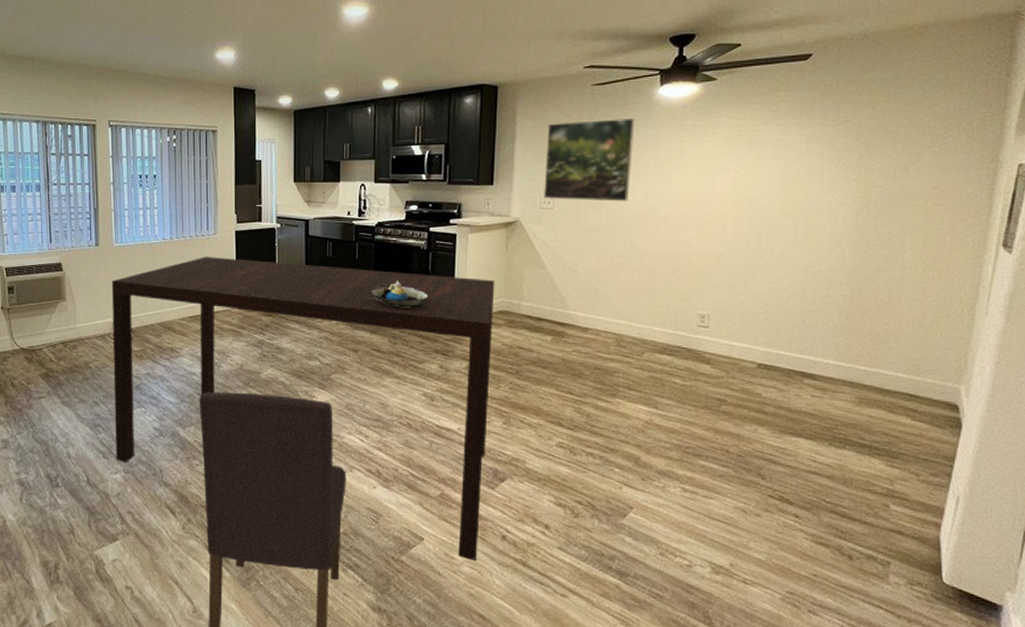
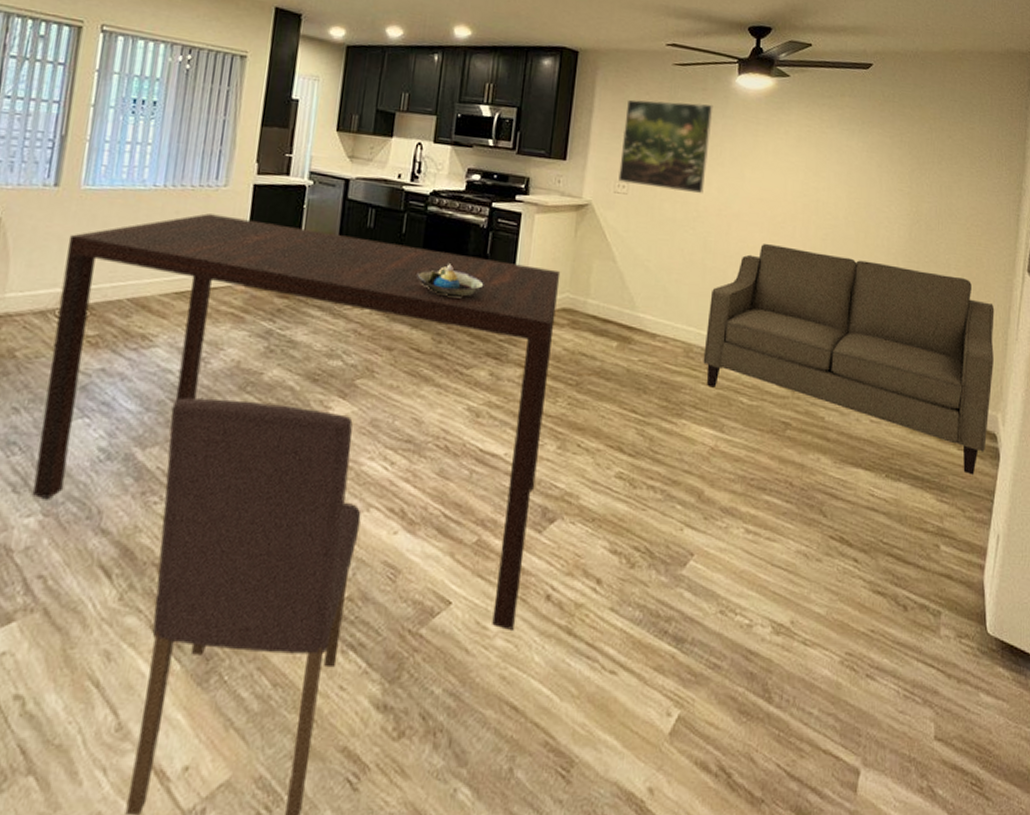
sofa: none [635,242,959,443] -> present [703,244,995,476]

